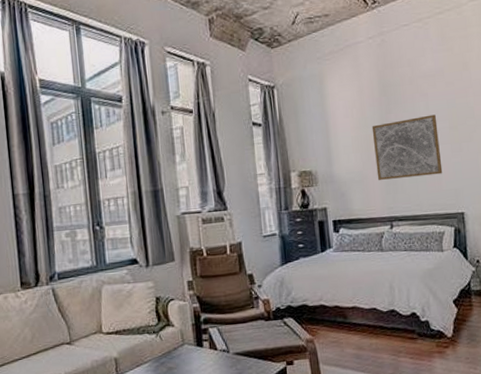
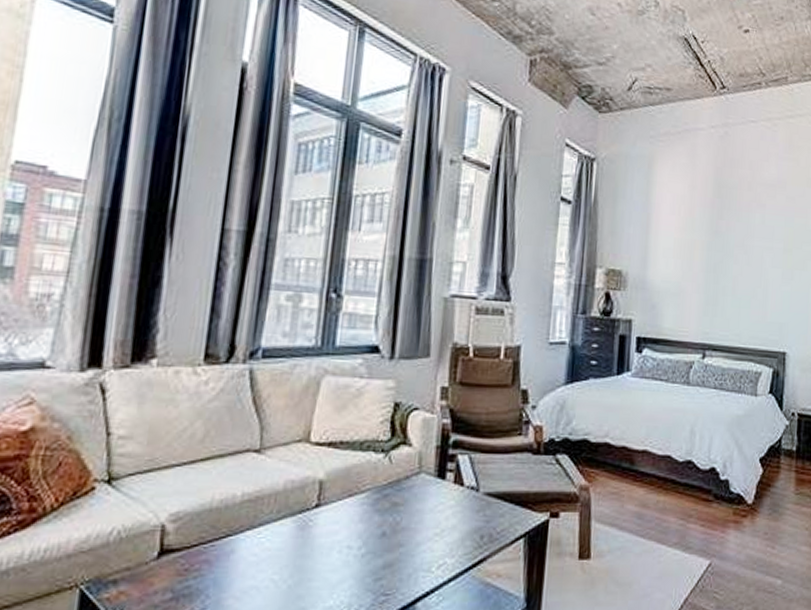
wall art: present [371,114,443,180] -> none [696,229,772,303]

